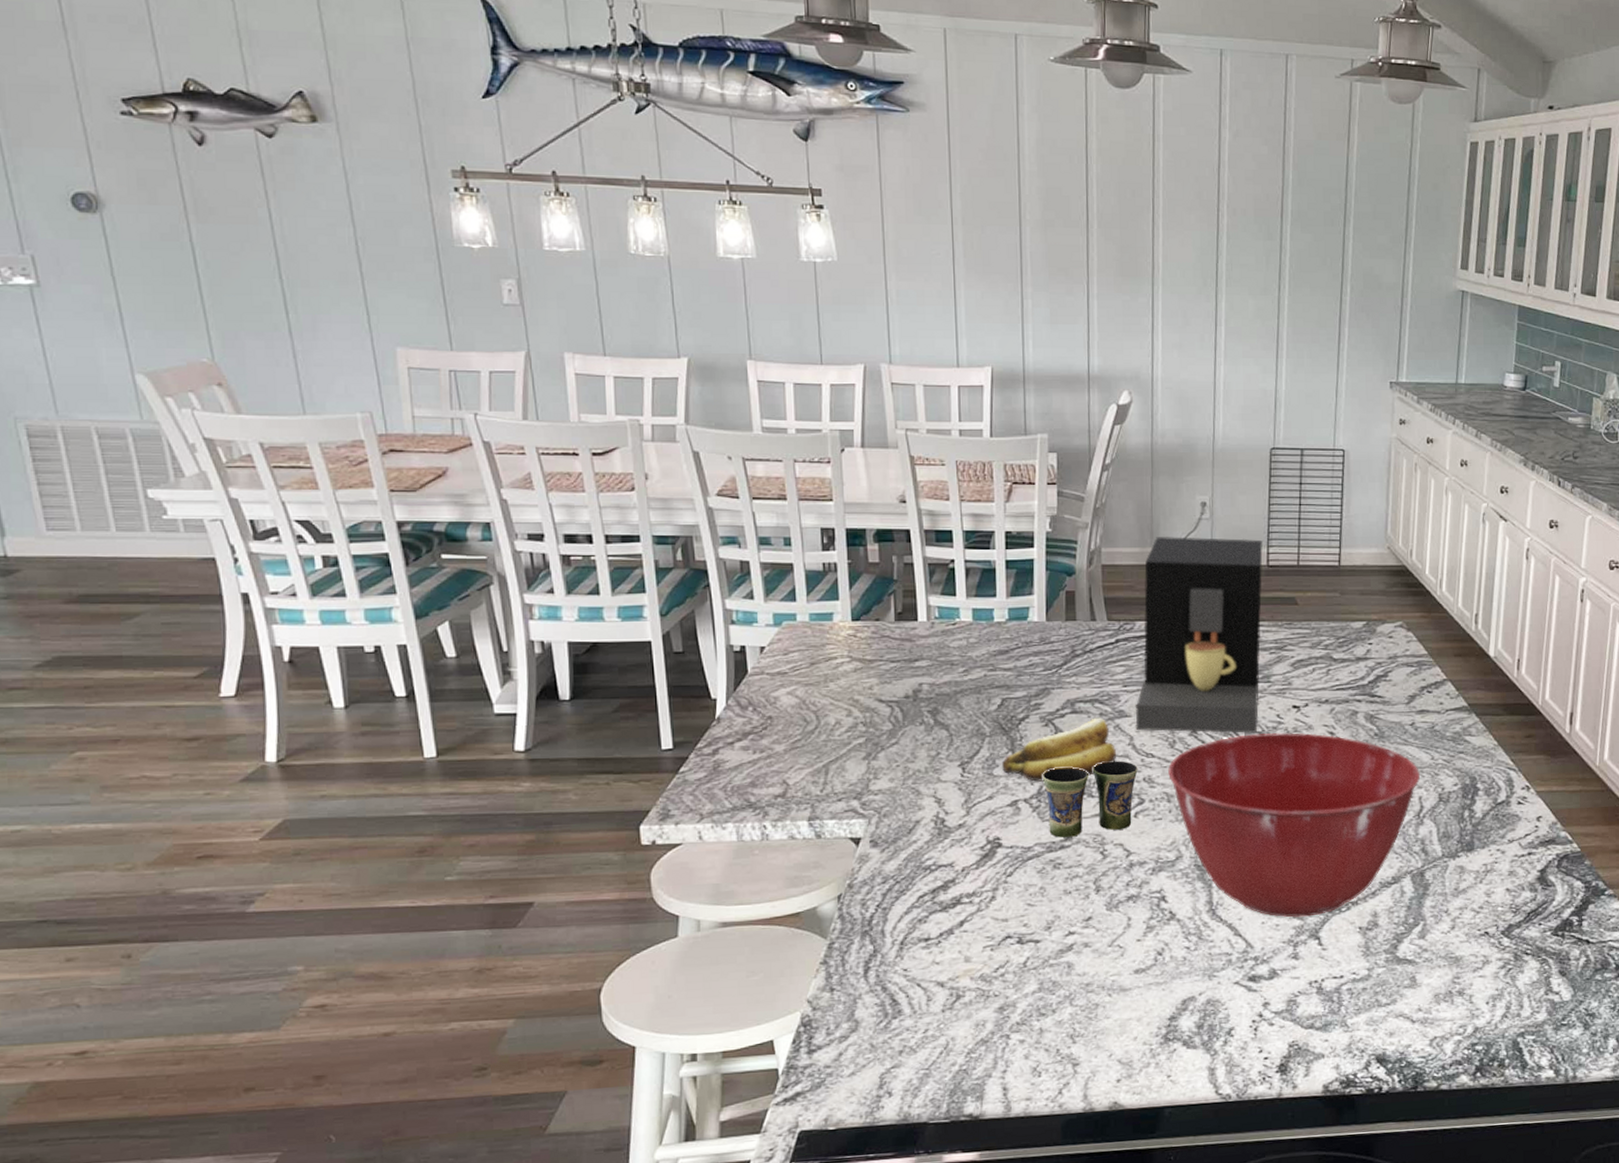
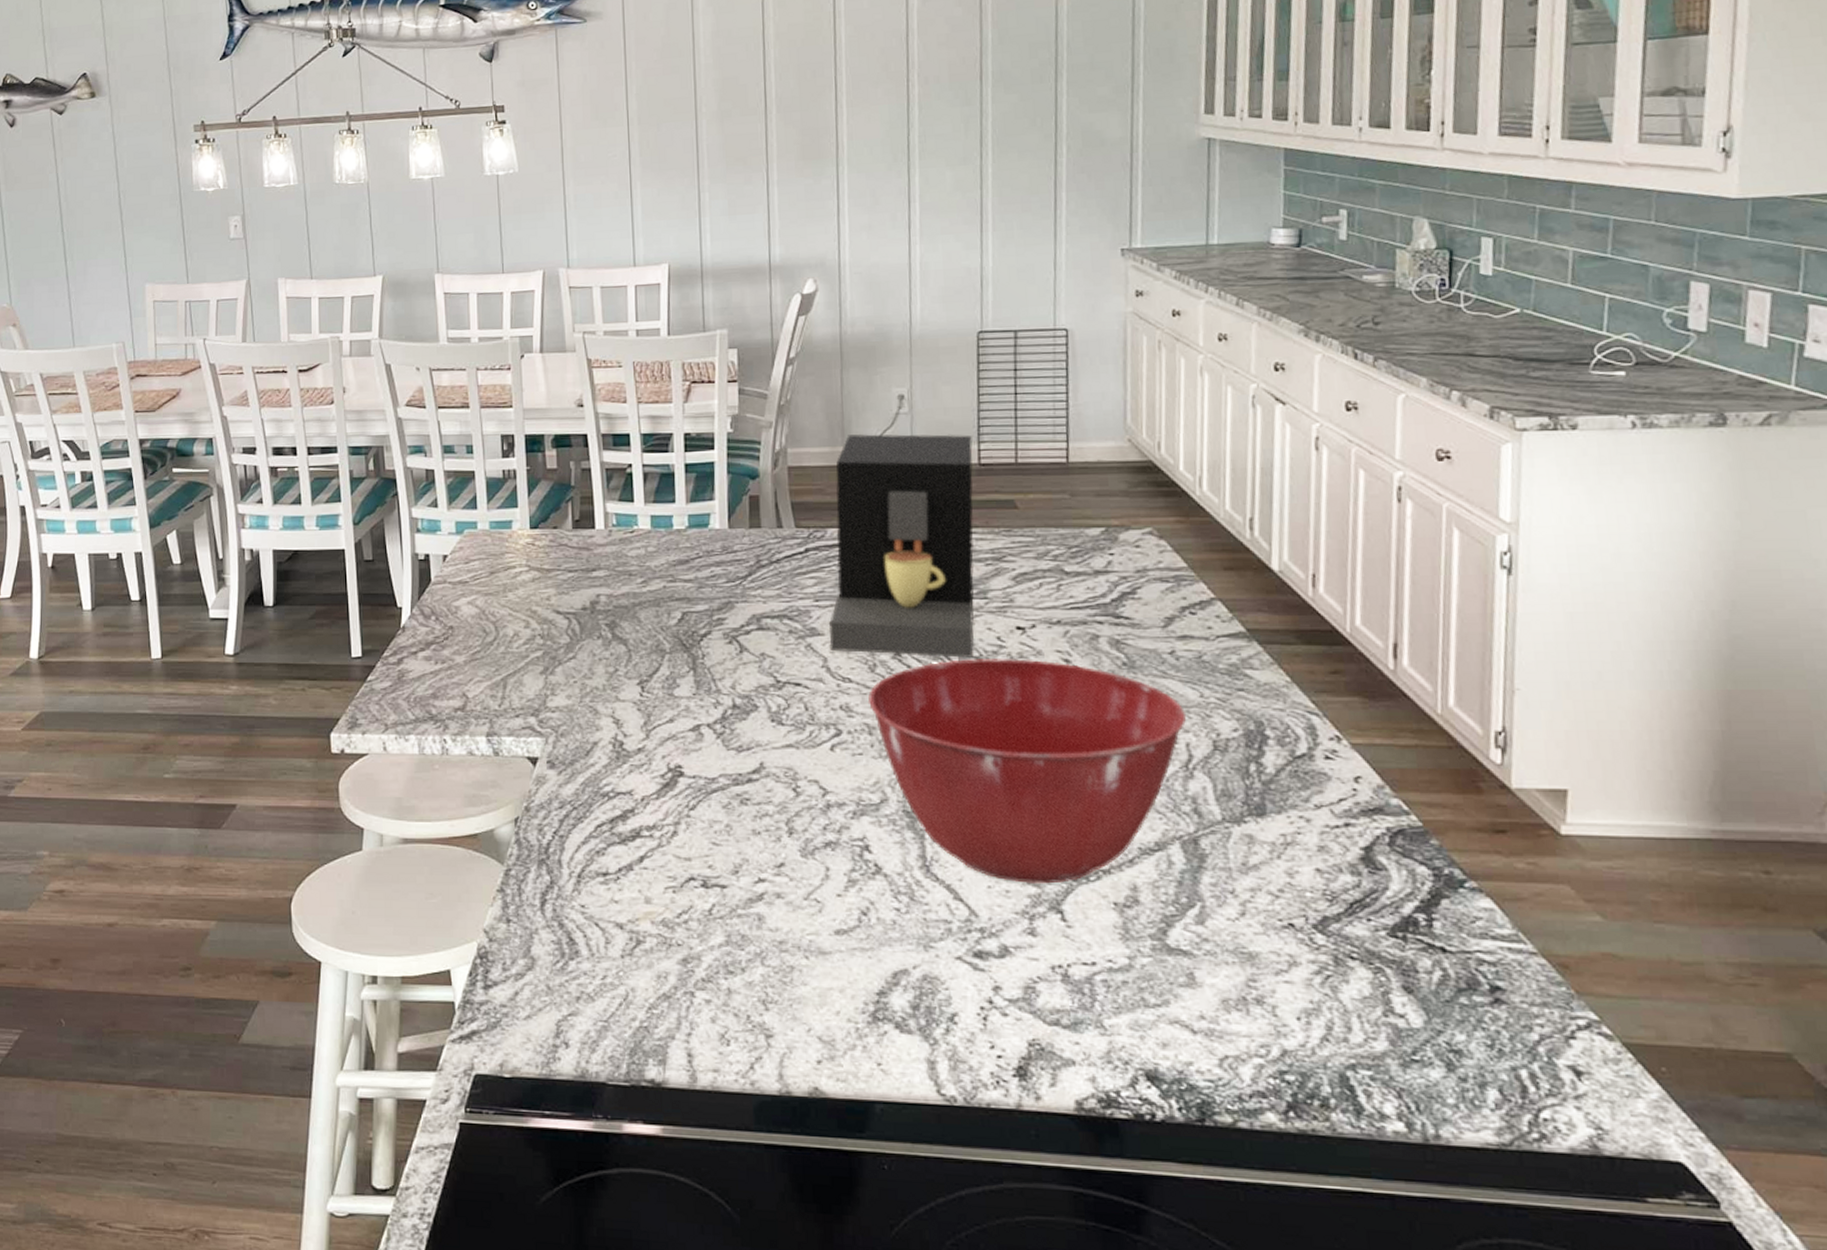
banana: present [1001,717,1116,782] -> none [682,635,808,705]
cup: present [1042,761,1138,838] -> none [726,685,834,769]

